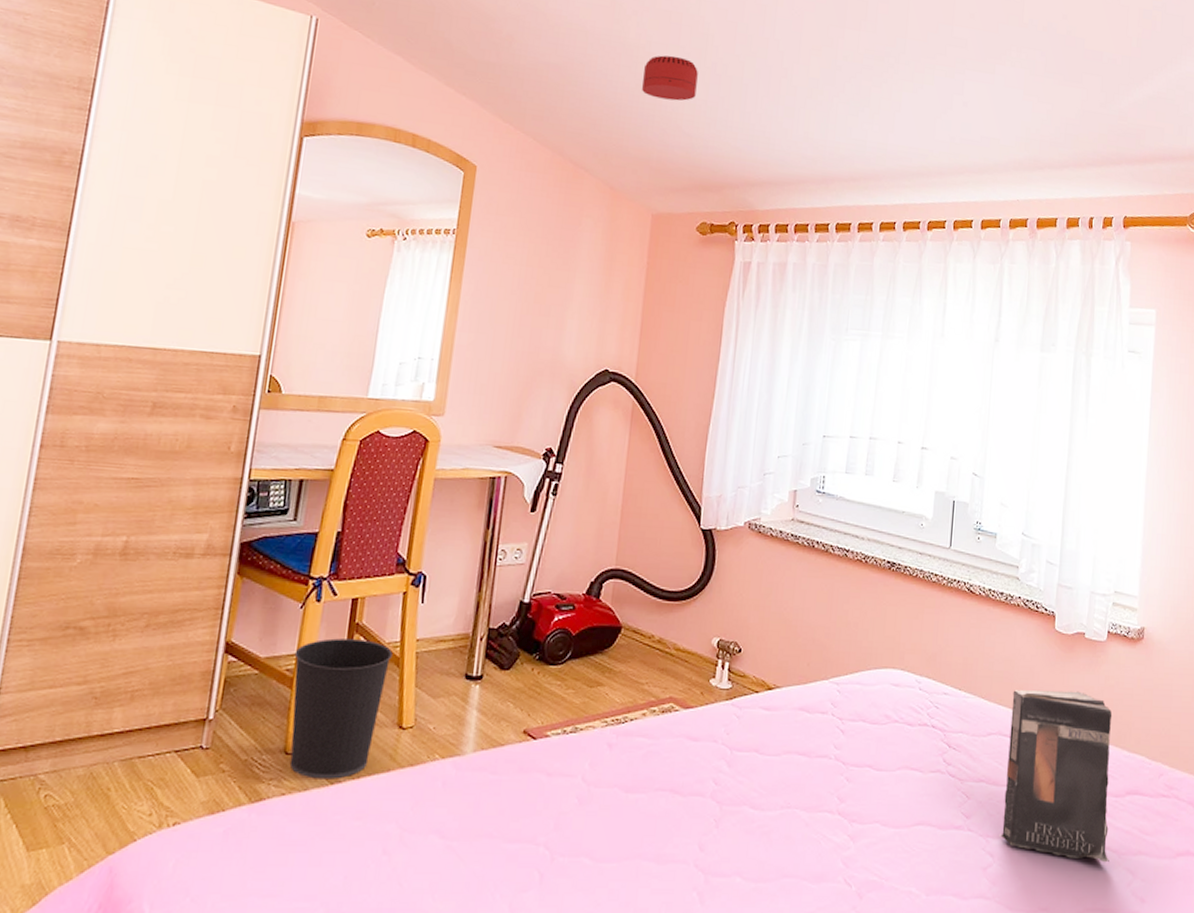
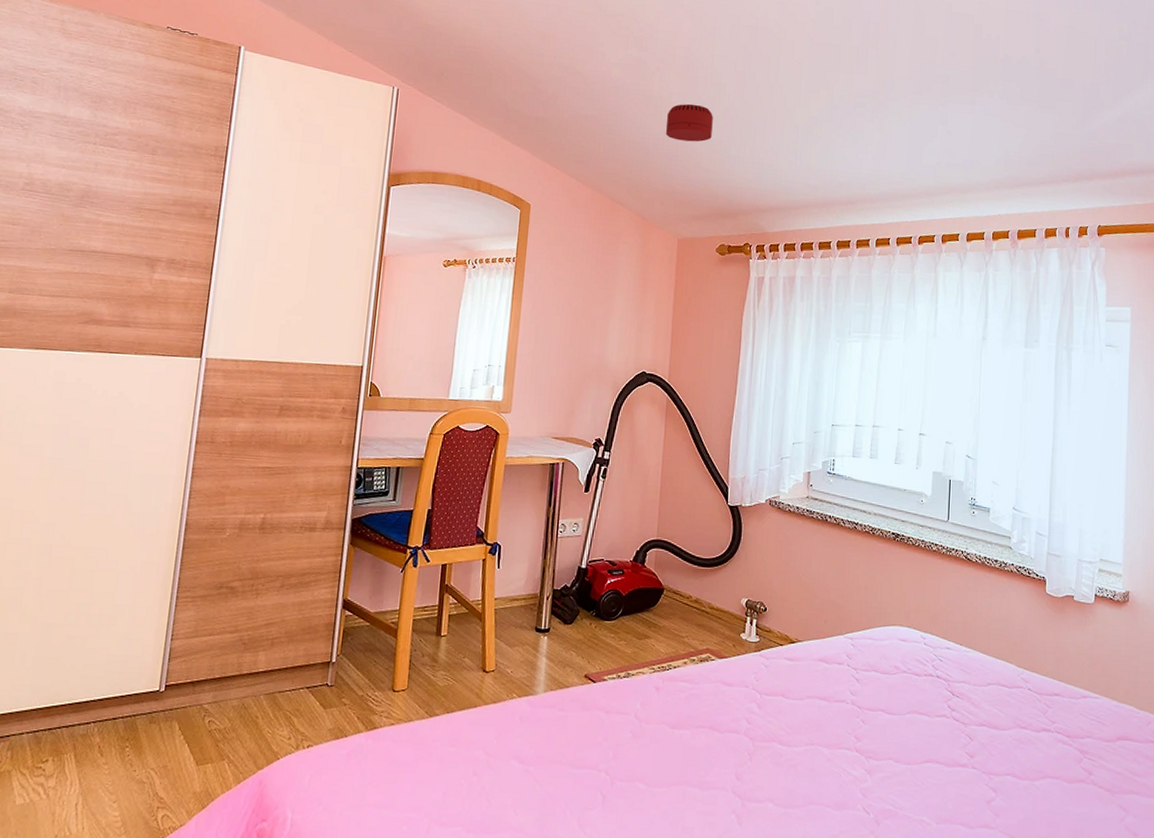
wastebasket: present [289,638,393,780] -> none [396,597,476,713]
book: present [999,690,1113,863] -> none [1001,646,1103,800]

